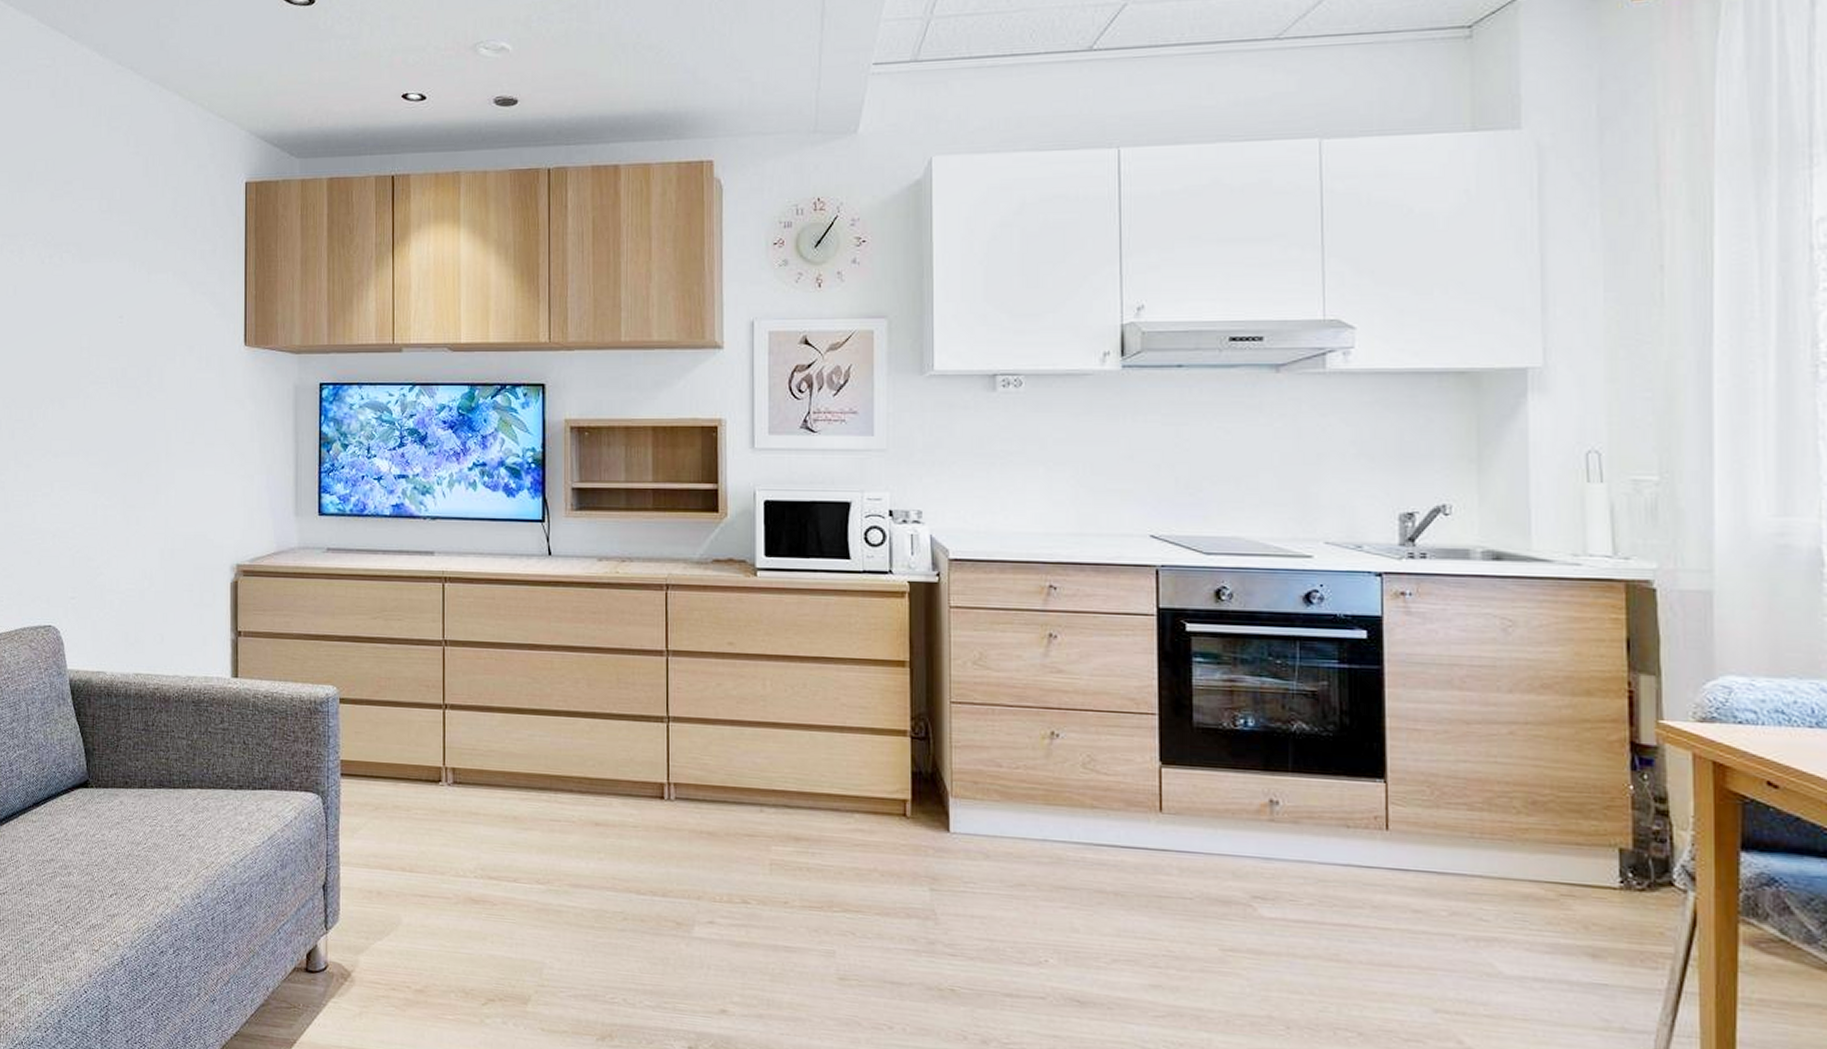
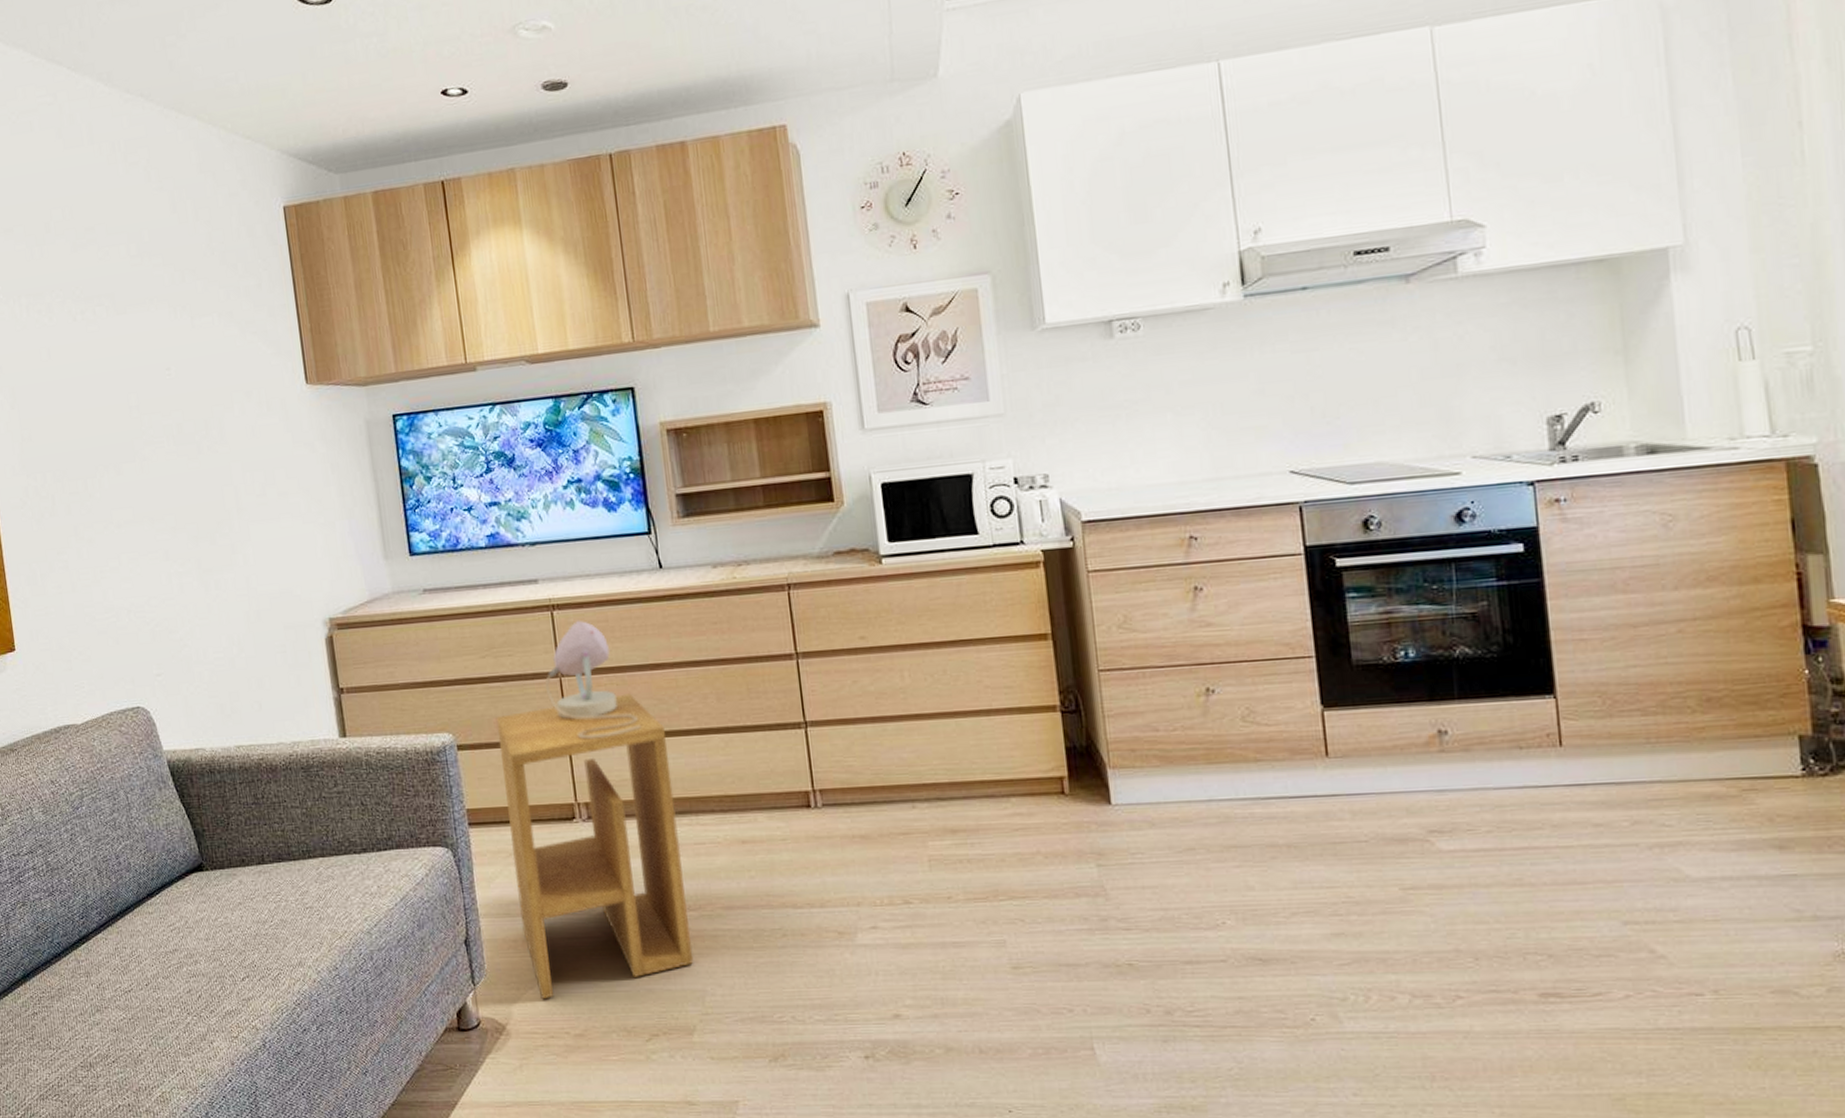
side table: none [378,669,537,951] -> present [496,694,694,999]
table lamp: none [428,594,514,709] -> present [544,620,642,740]

